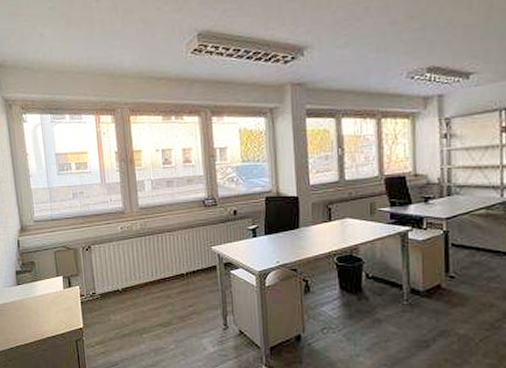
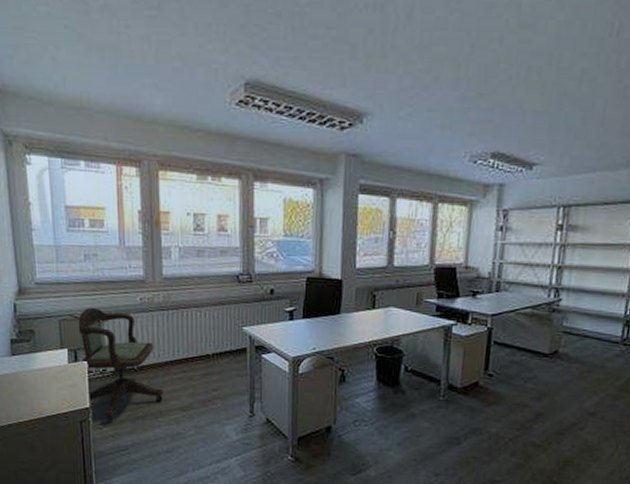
office chair: none [70,238,146,340] -> present [78,307,164,422]

